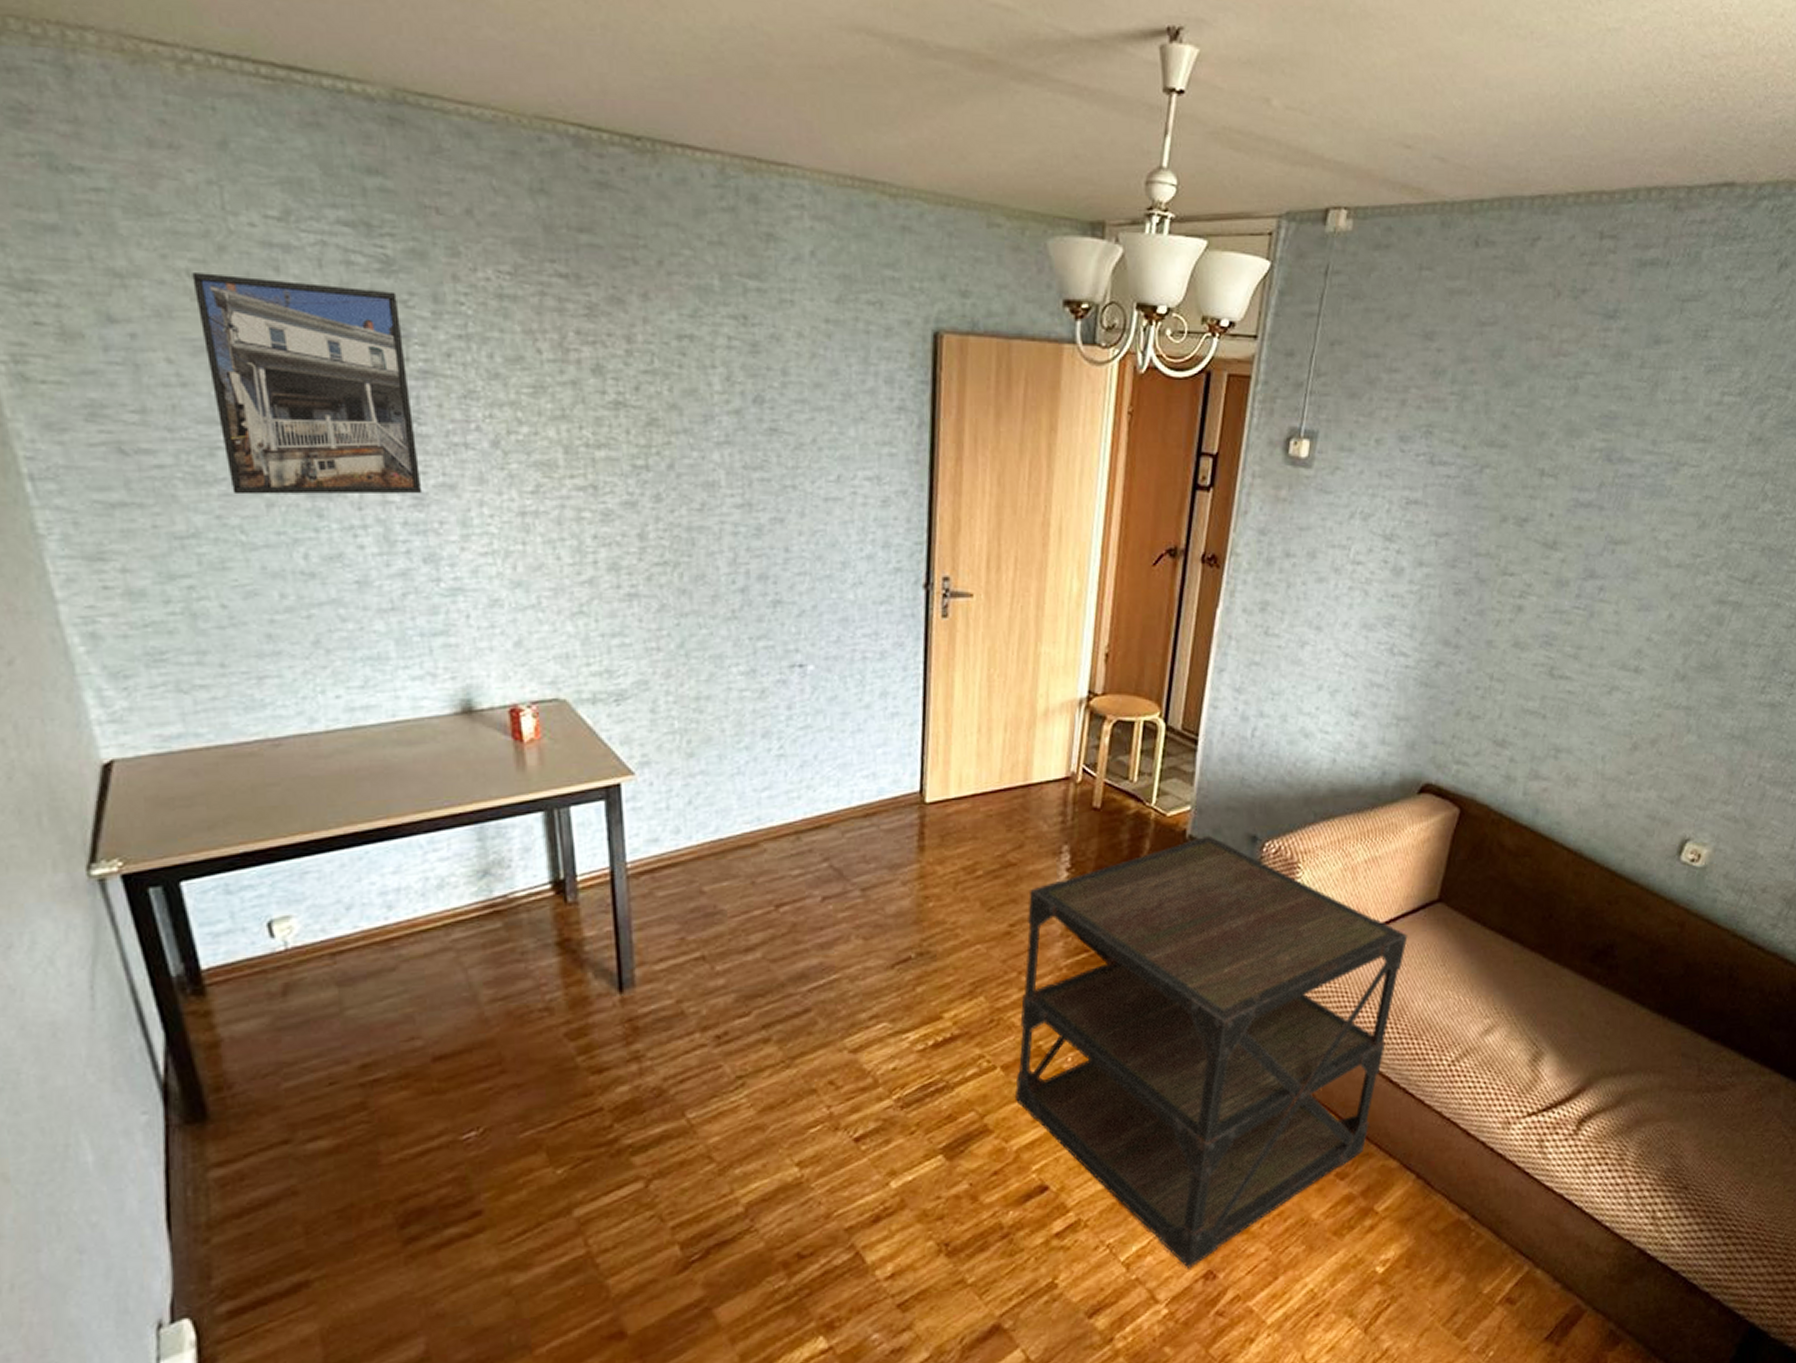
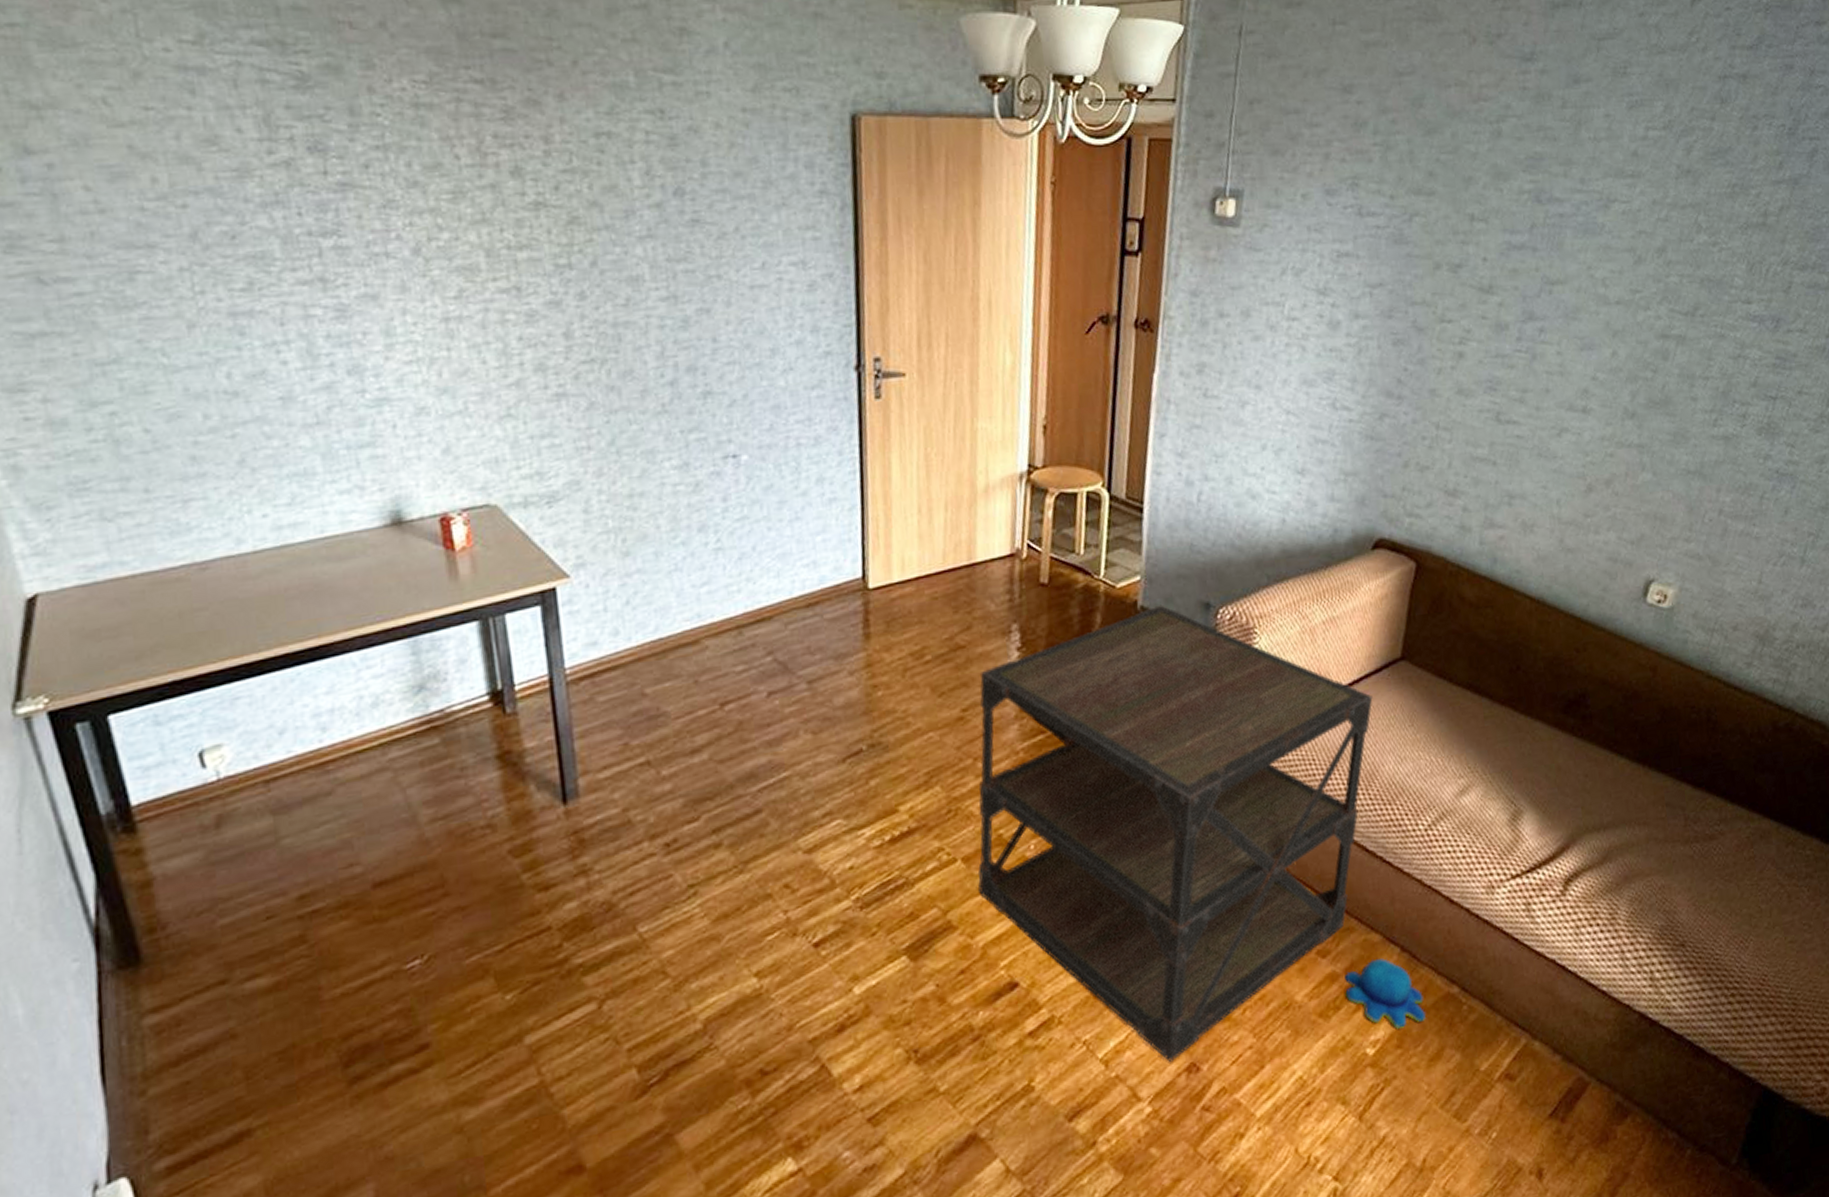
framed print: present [192,273,423,495] -> none [108,99,345,318]
plush toy: none [1360,1184,1435,1250] -> present [1345,958,1426,1029]

